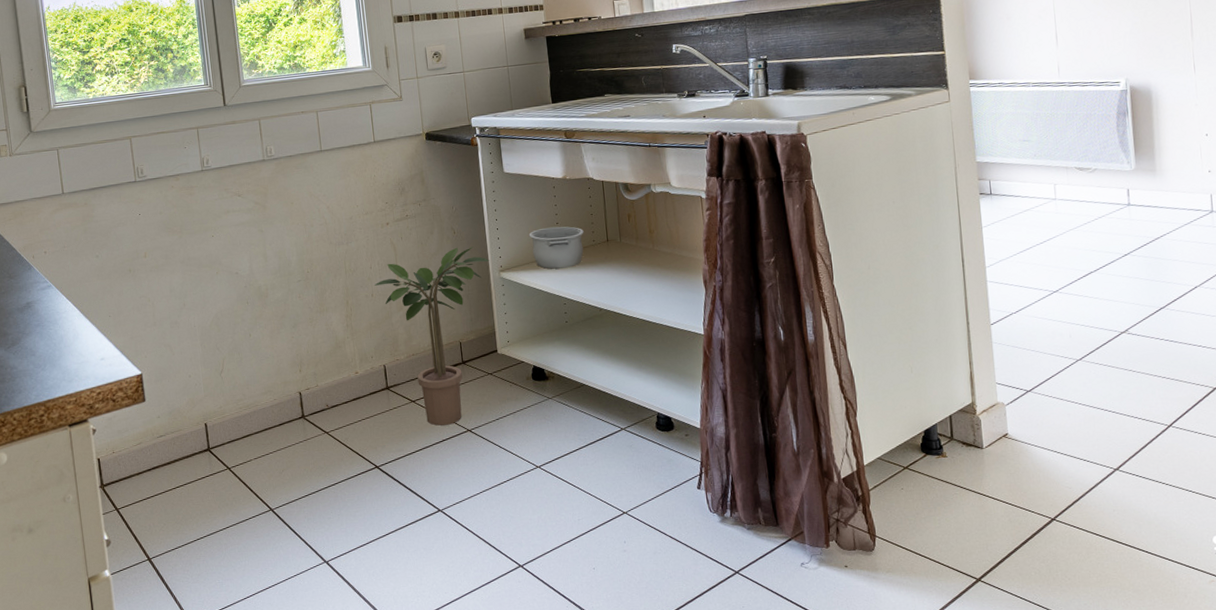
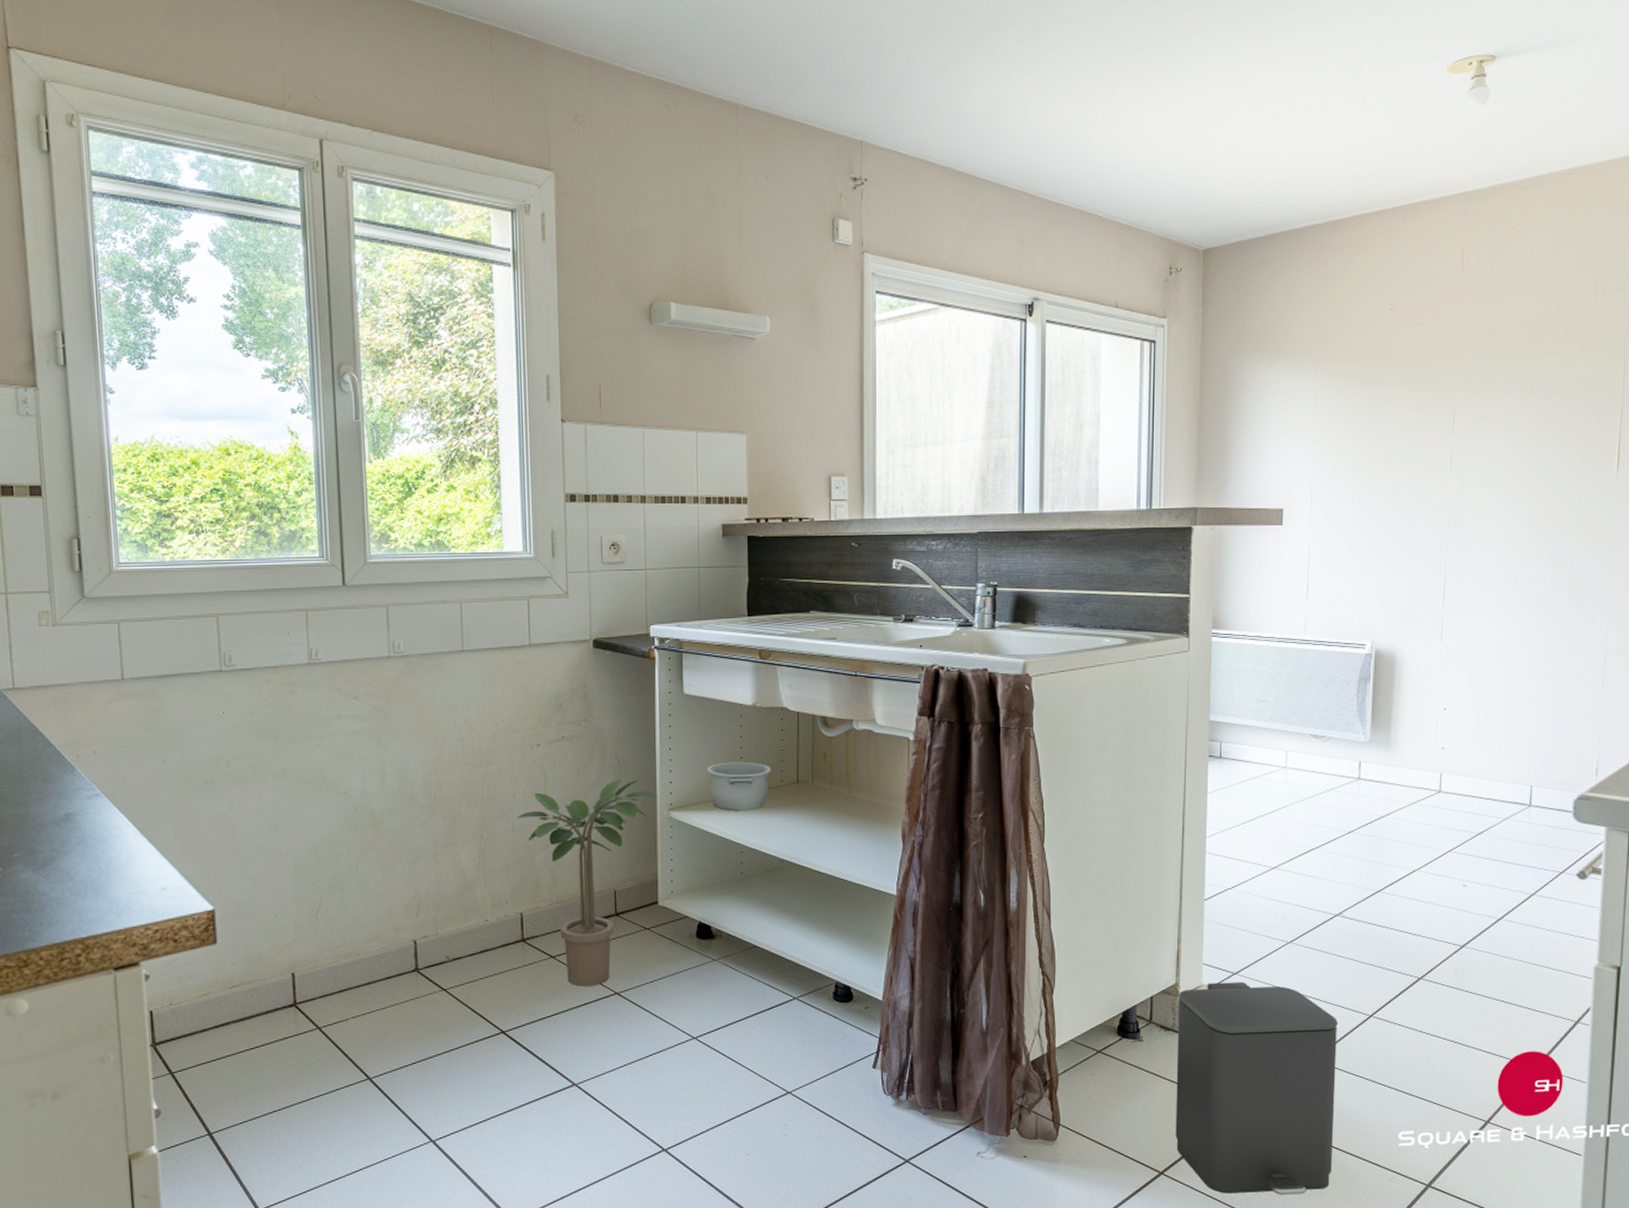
pedal bin: none [975,398,1149,599] -> present [1175,981,1339,1195]

